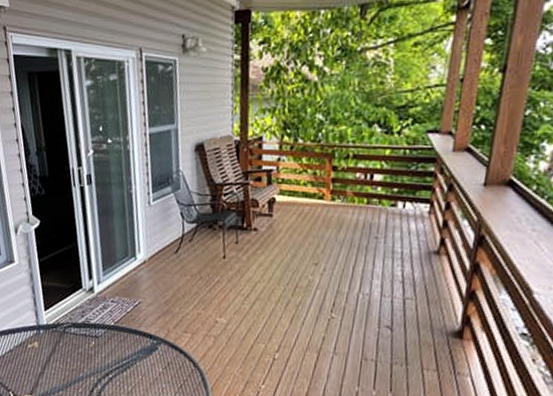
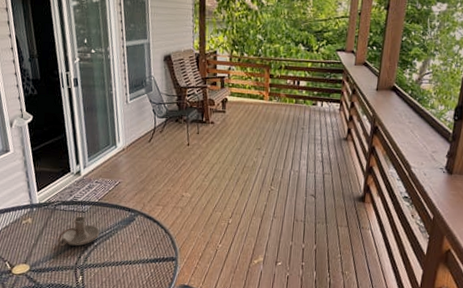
candle holder: none [67,341,116,378] -> present [57,216,100,246]

